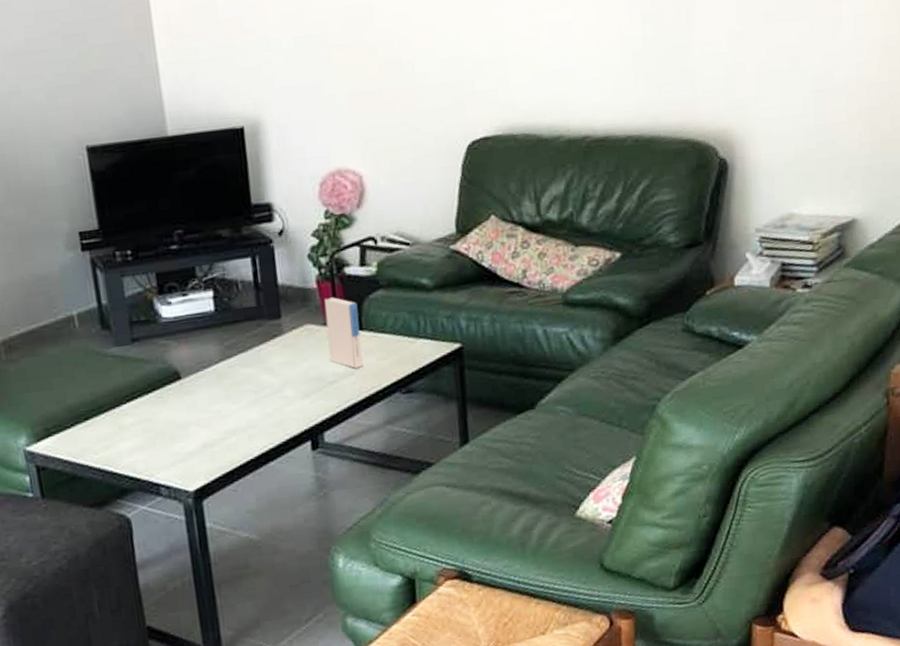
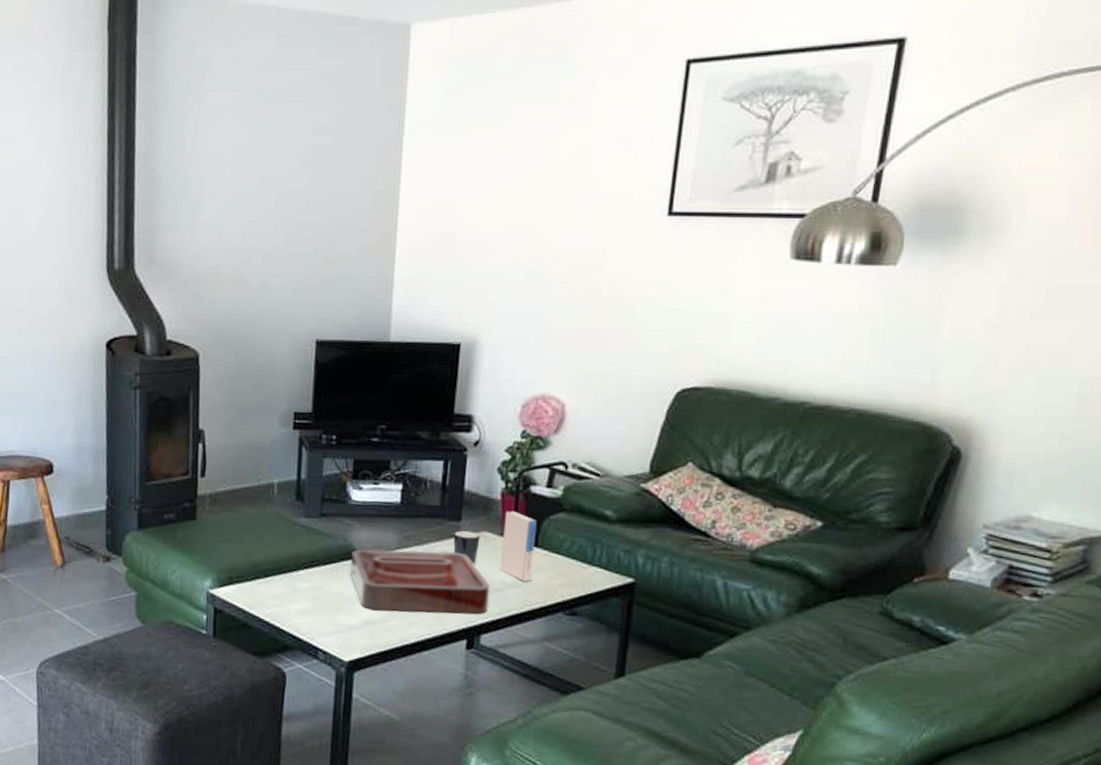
decorative tray: none [173,352,326,432] -> present [350,549,490,615]
mug: none [276,326,305,362] -> present [453,530,481,565]

